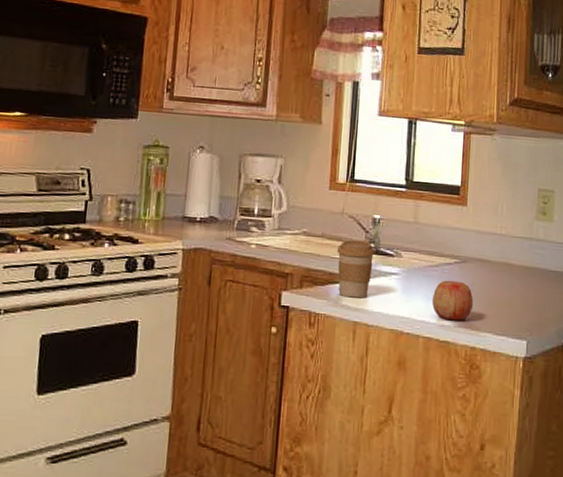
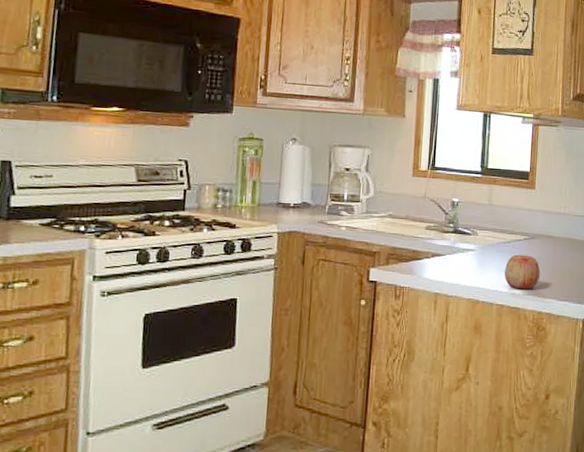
coffee cup: present [337,240,375,298] -> none [420,221,454,272]

